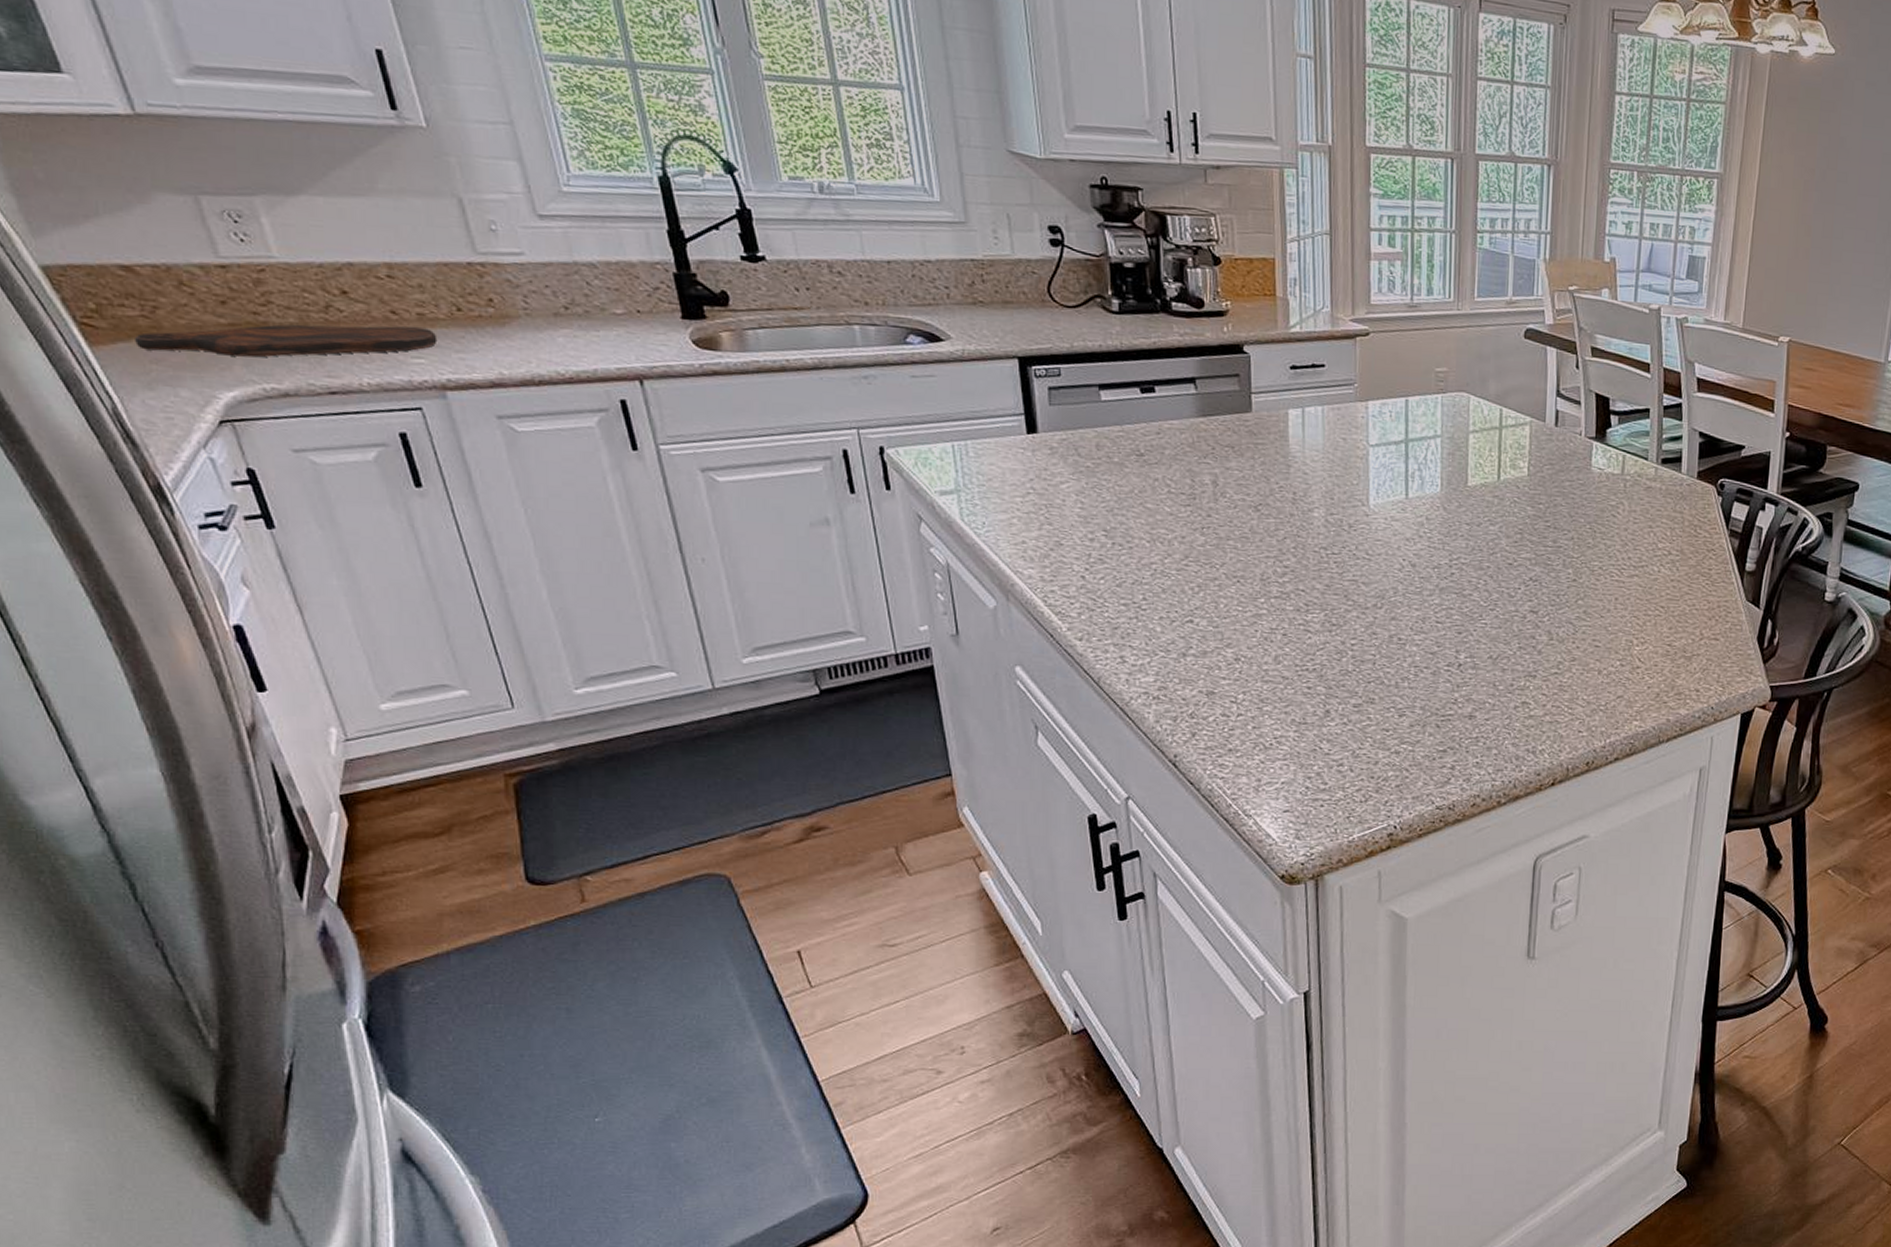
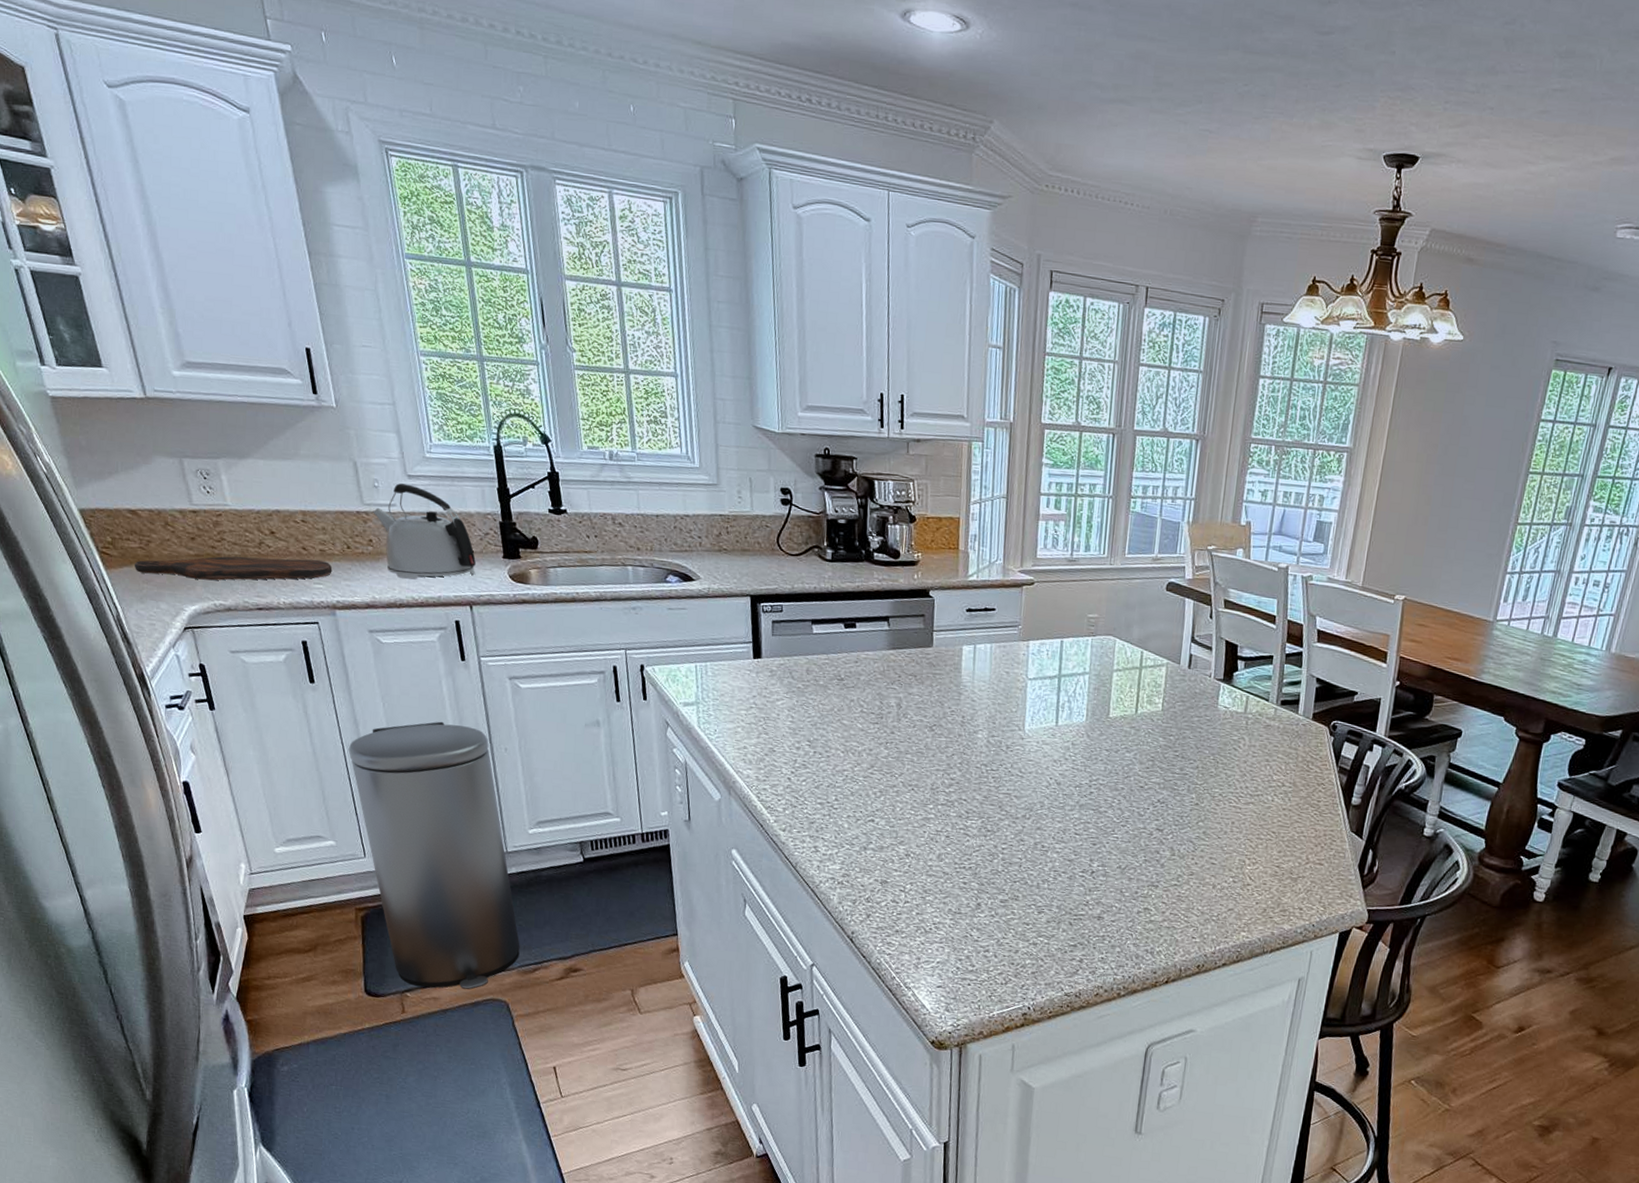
pedal bin: none [478,528,741,868] -> present [348,721,520,990]
kettle: none [489,225,643,349] -> present [371,483,476,580]

